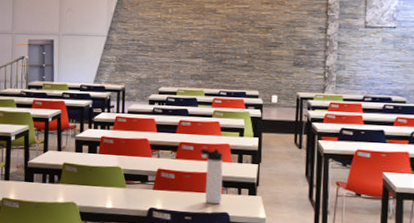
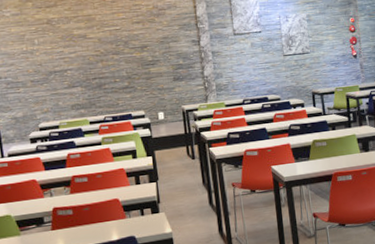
thermos bottle: present [199,148,223,205] -> none [94,175,126,232]

